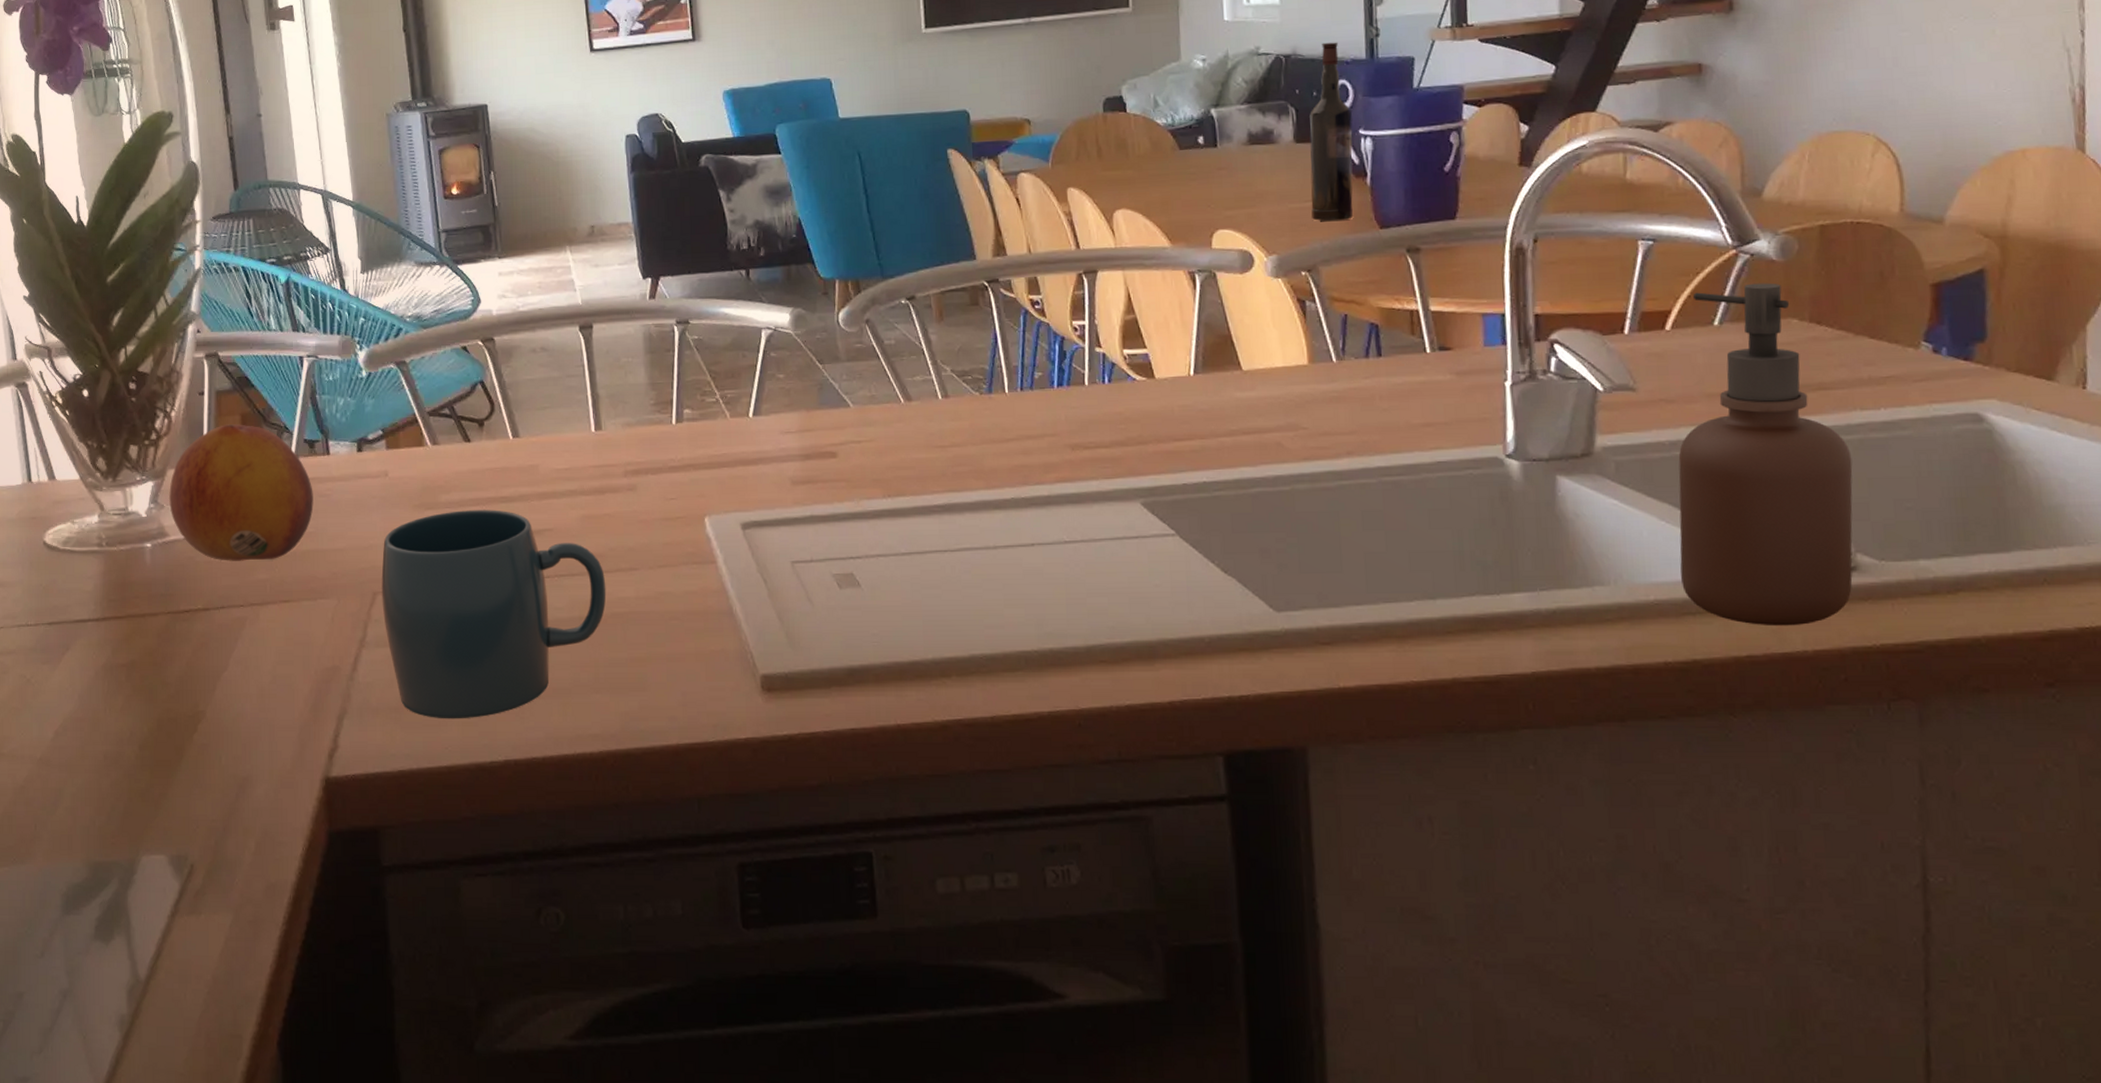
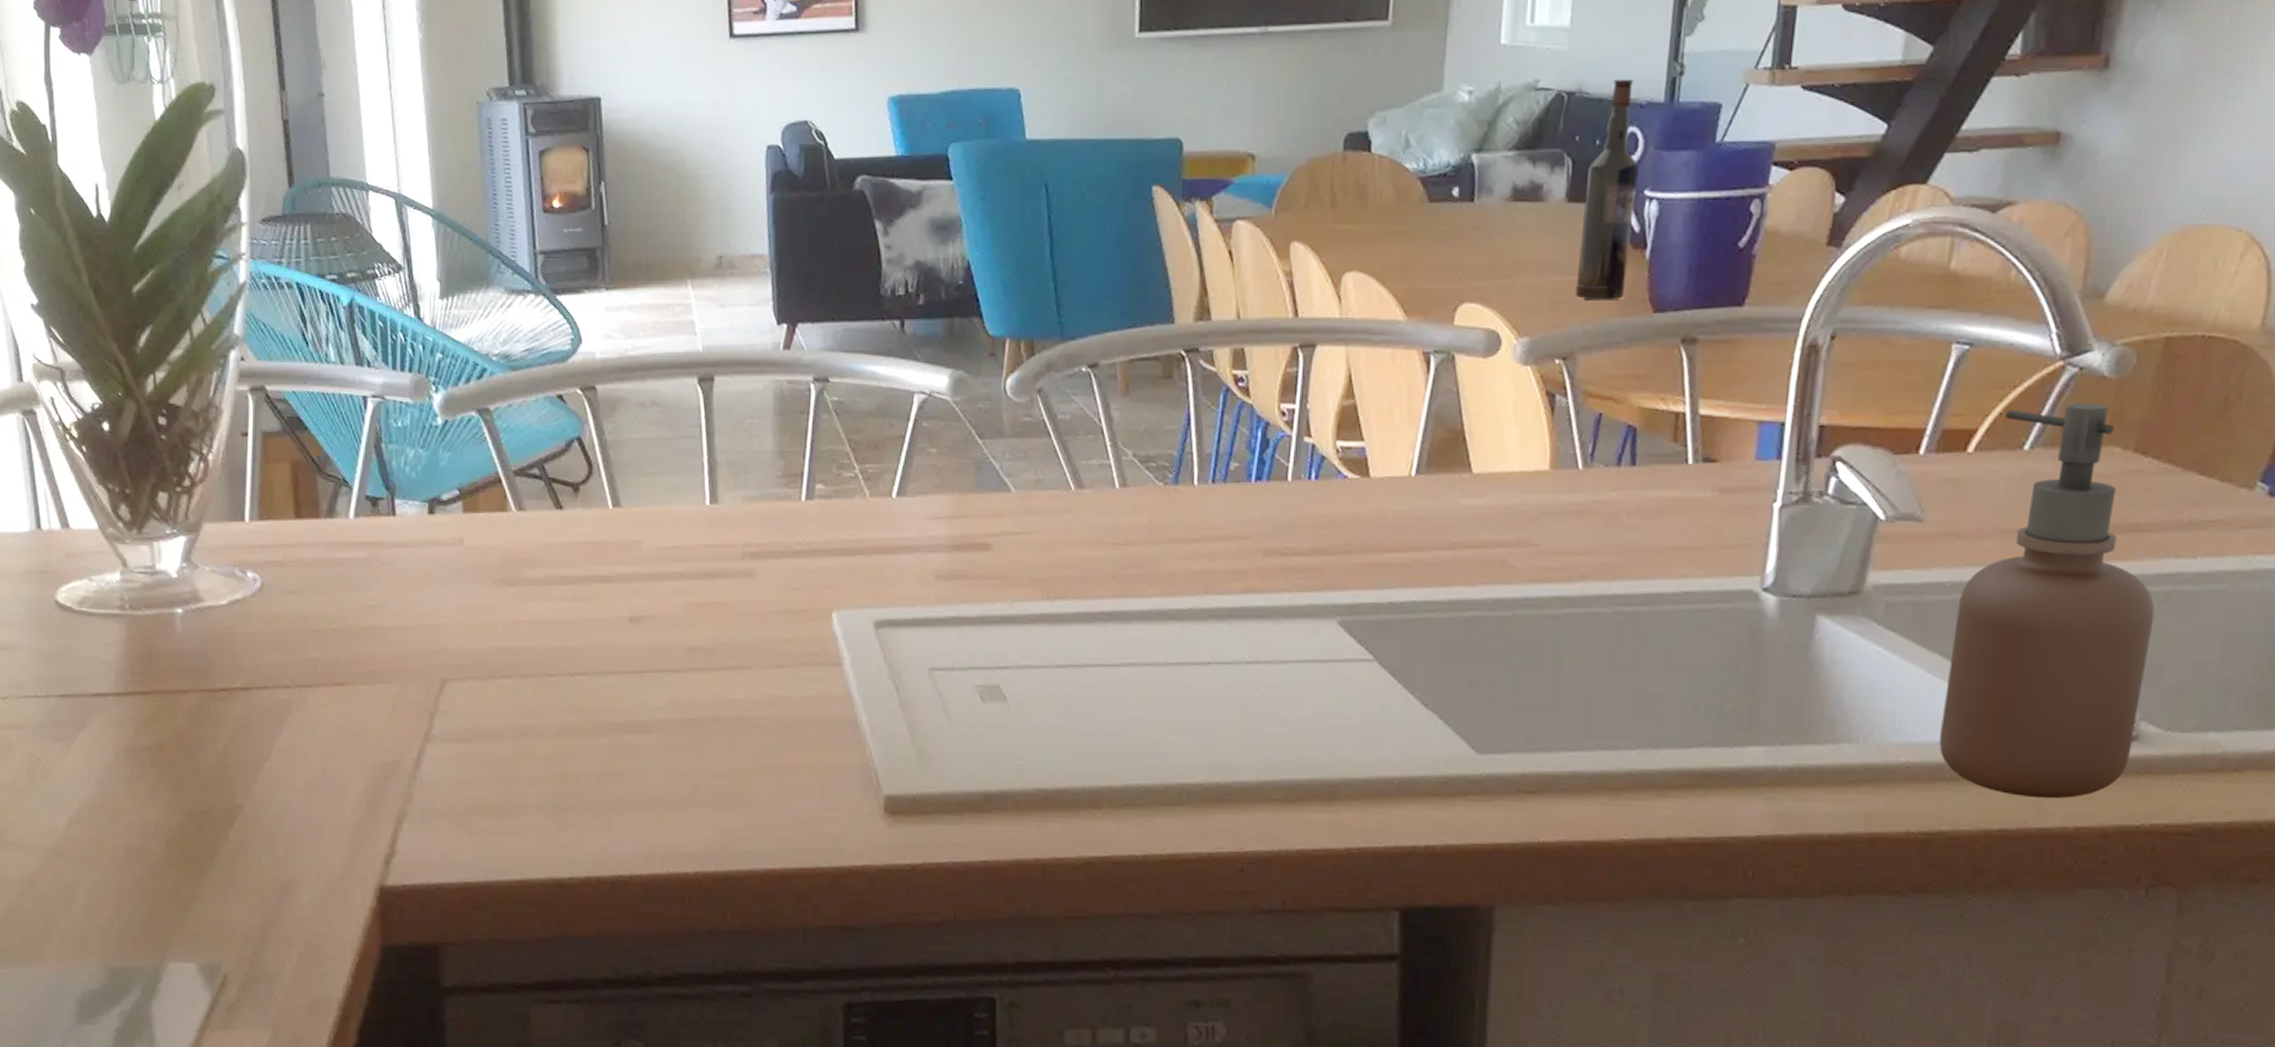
fruit: present [169,424,314,561] -> none [205,473,375,635]
mug: present [381,510,607,719] -> none [452,589,713,829]

